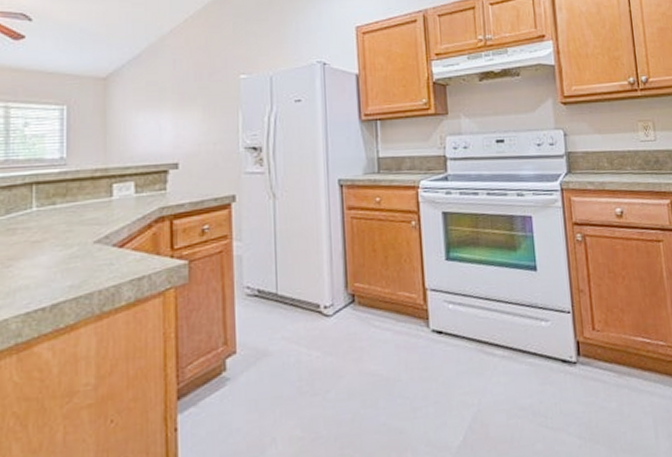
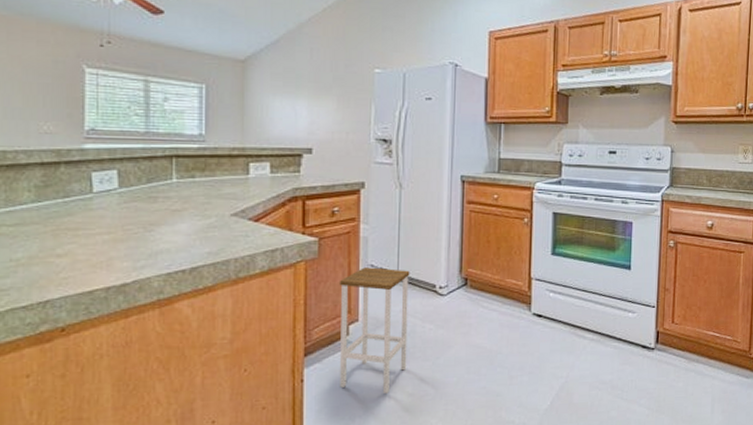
step stool: none [212,289,294,439] -> present [339,267,410,394]

